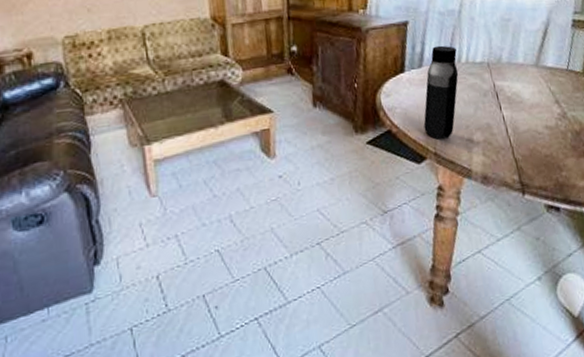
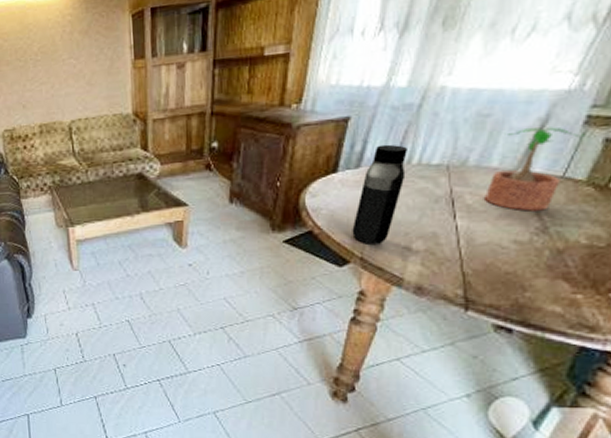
potted plant: none [518,29,574,100] -> present [483,127,584,211]

